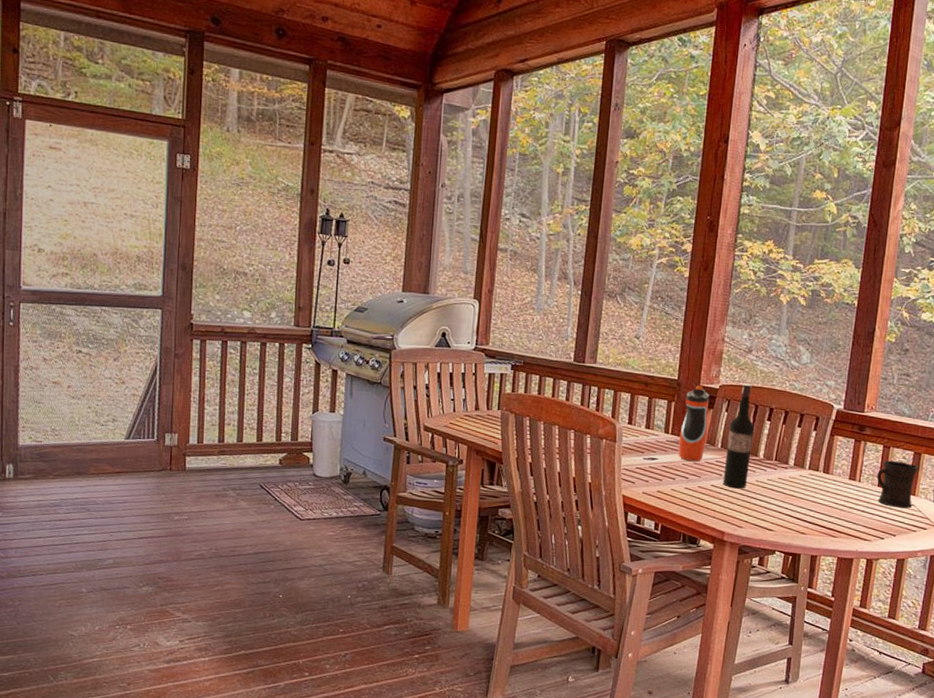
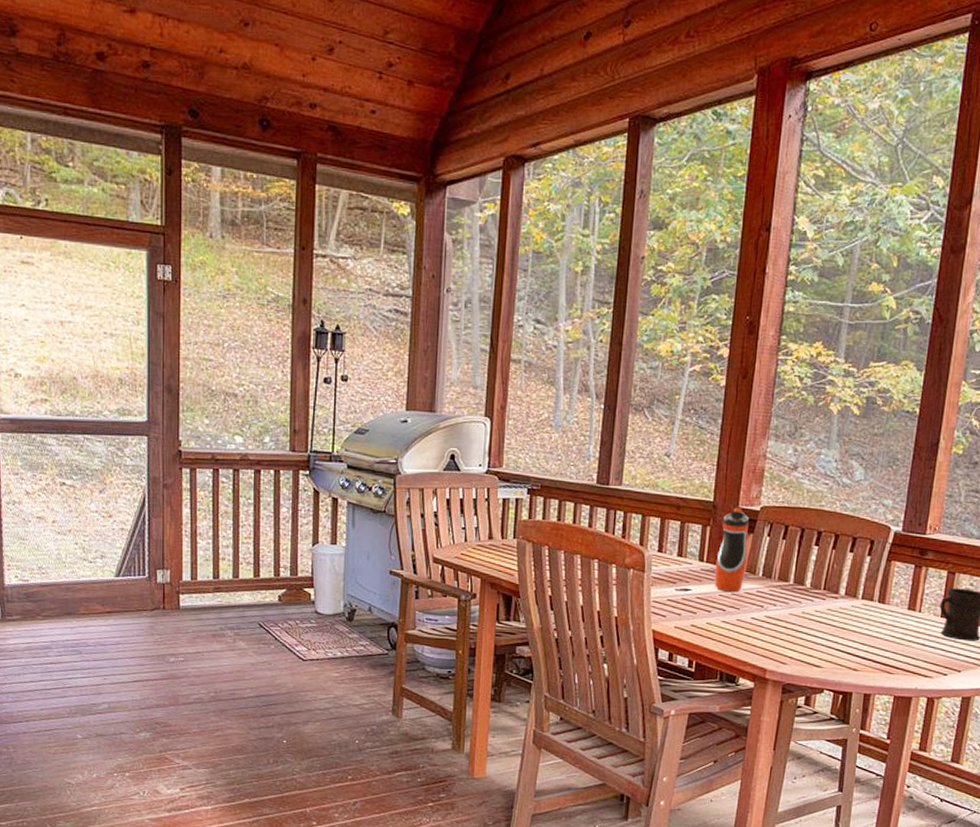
wine bottle: present [723,383,754,489] -> none [764,504,800,622]

